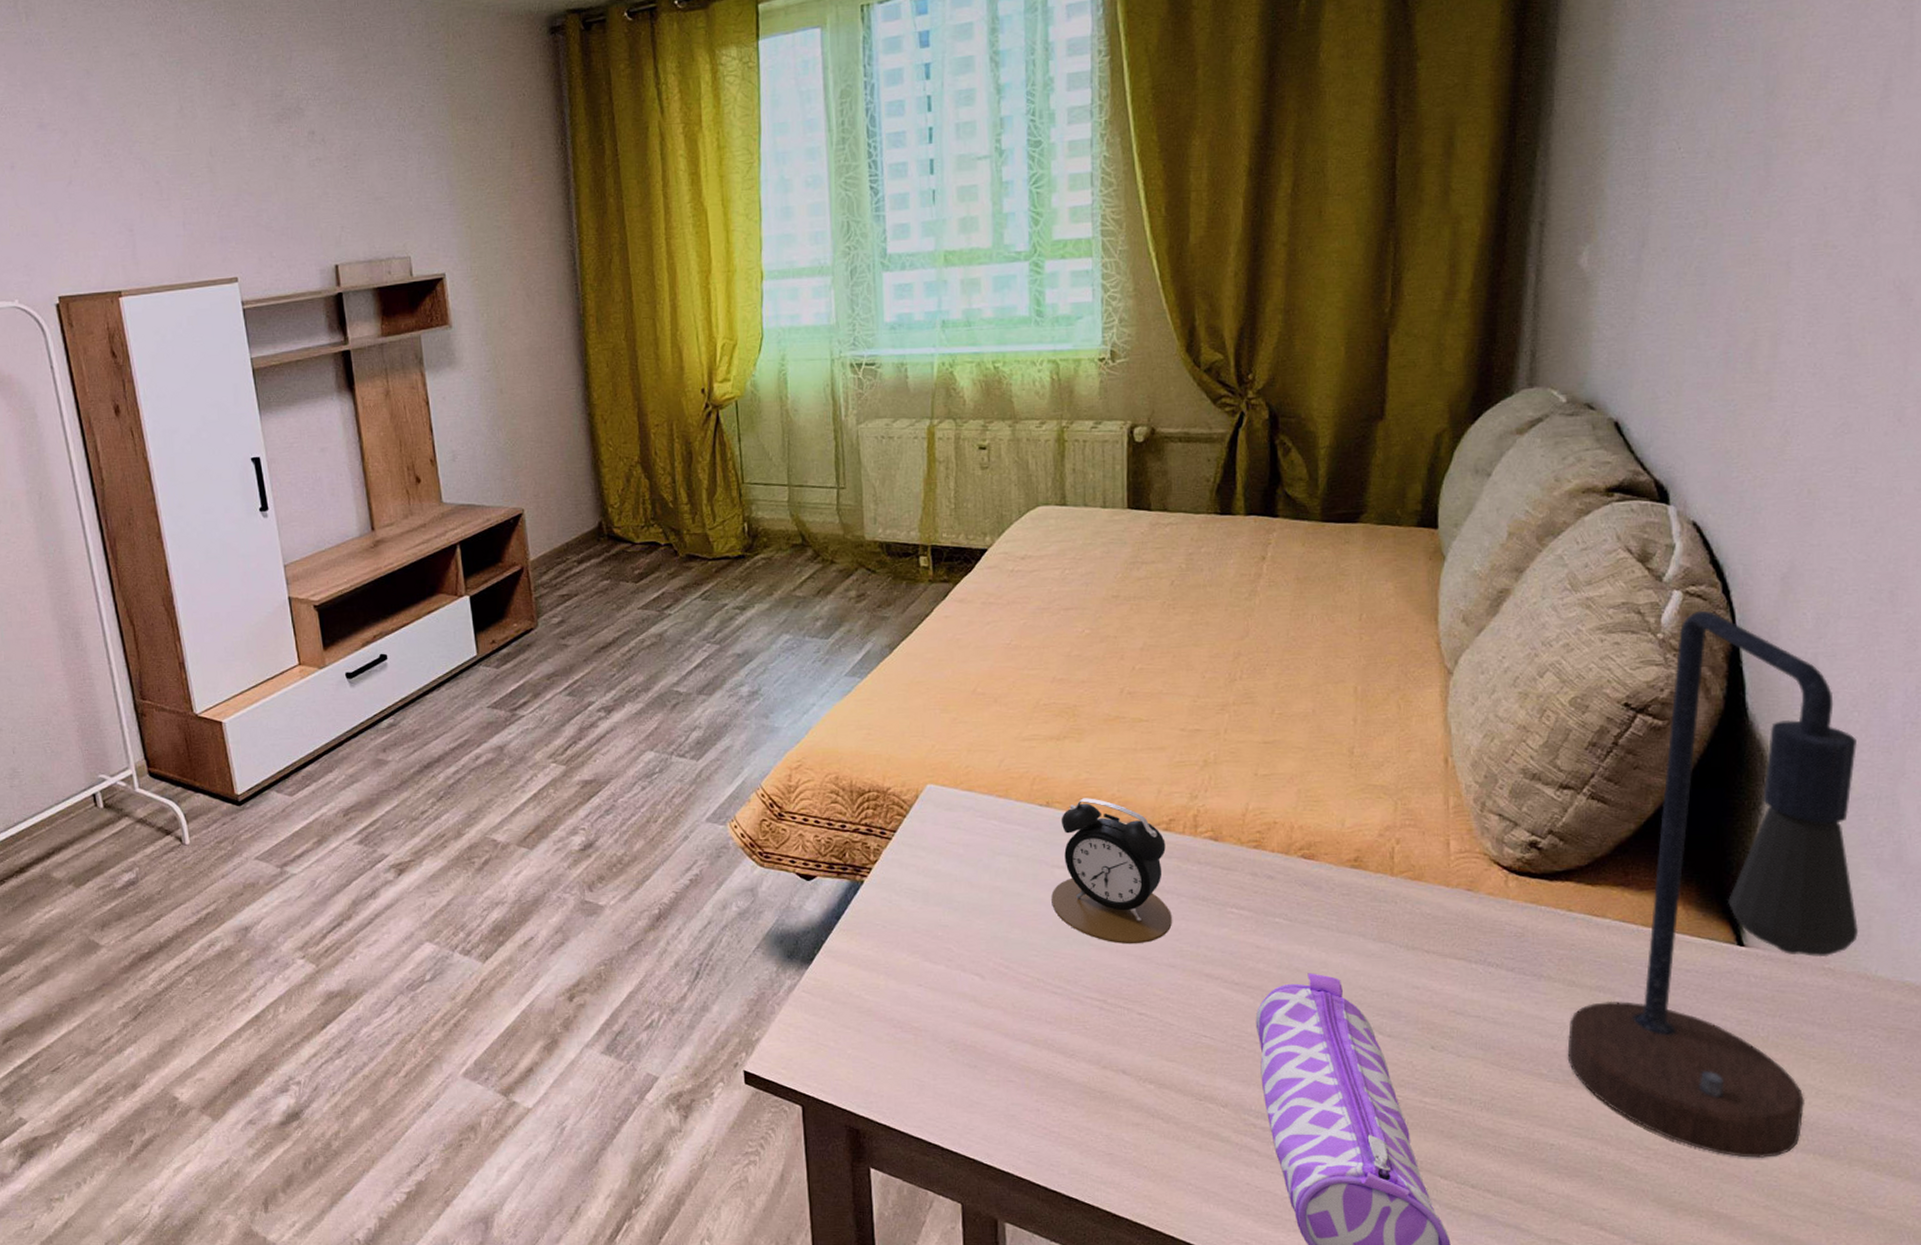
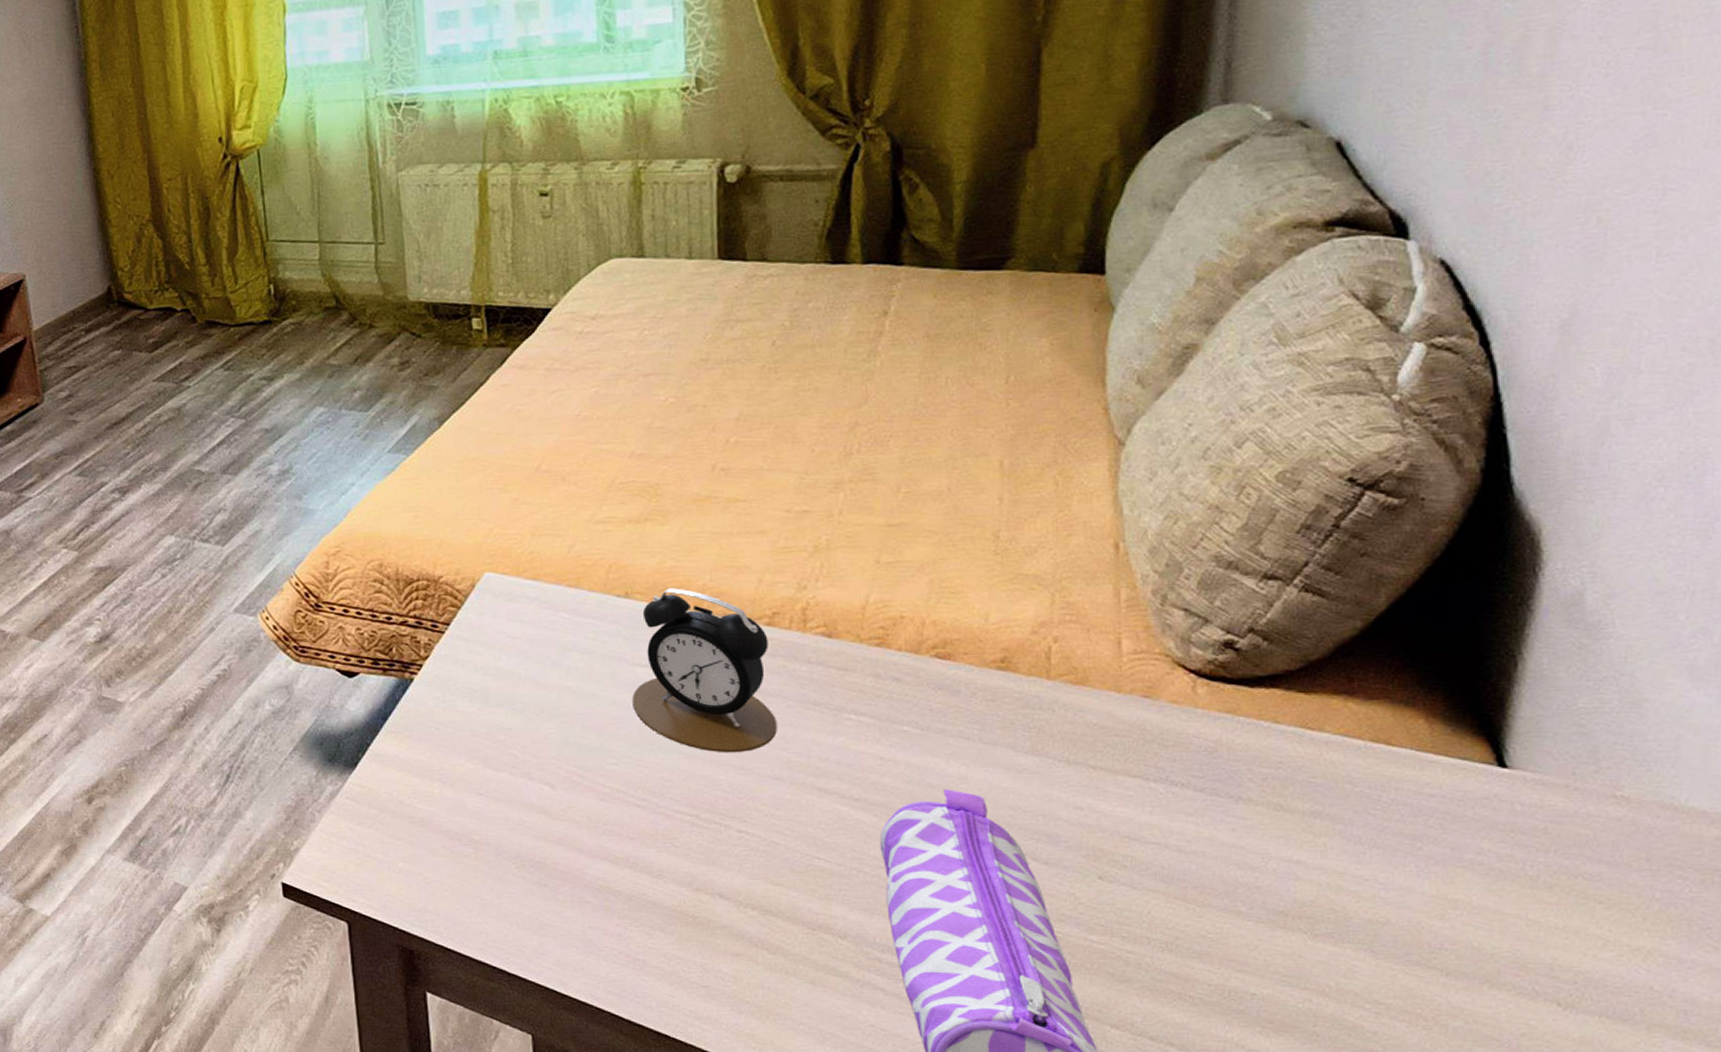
table lamp: present [1567,610,1859,1159] -> none [1273,366,1664,1020]

